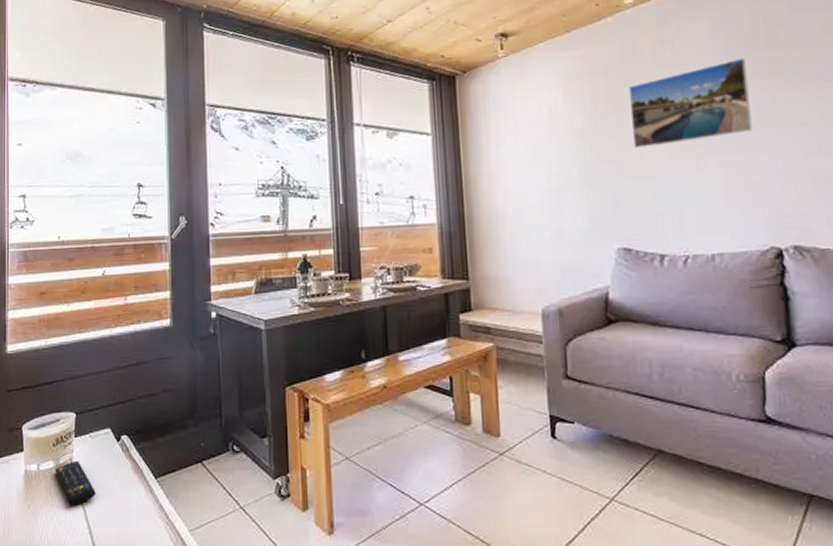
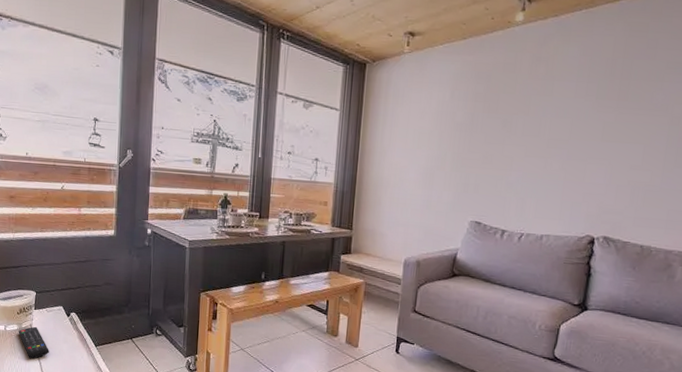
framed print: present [628,57,752,149] -> none [498,81,602,145]

